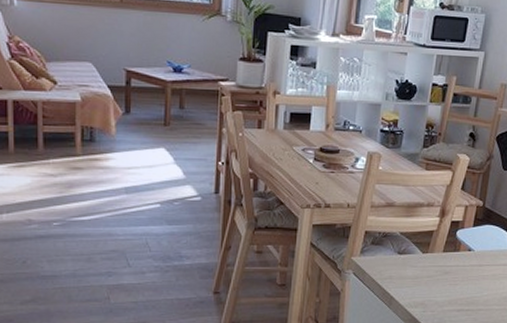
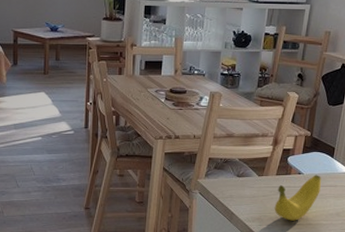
banana: none [440,251,494,306] -> present [274,175,321,221]

